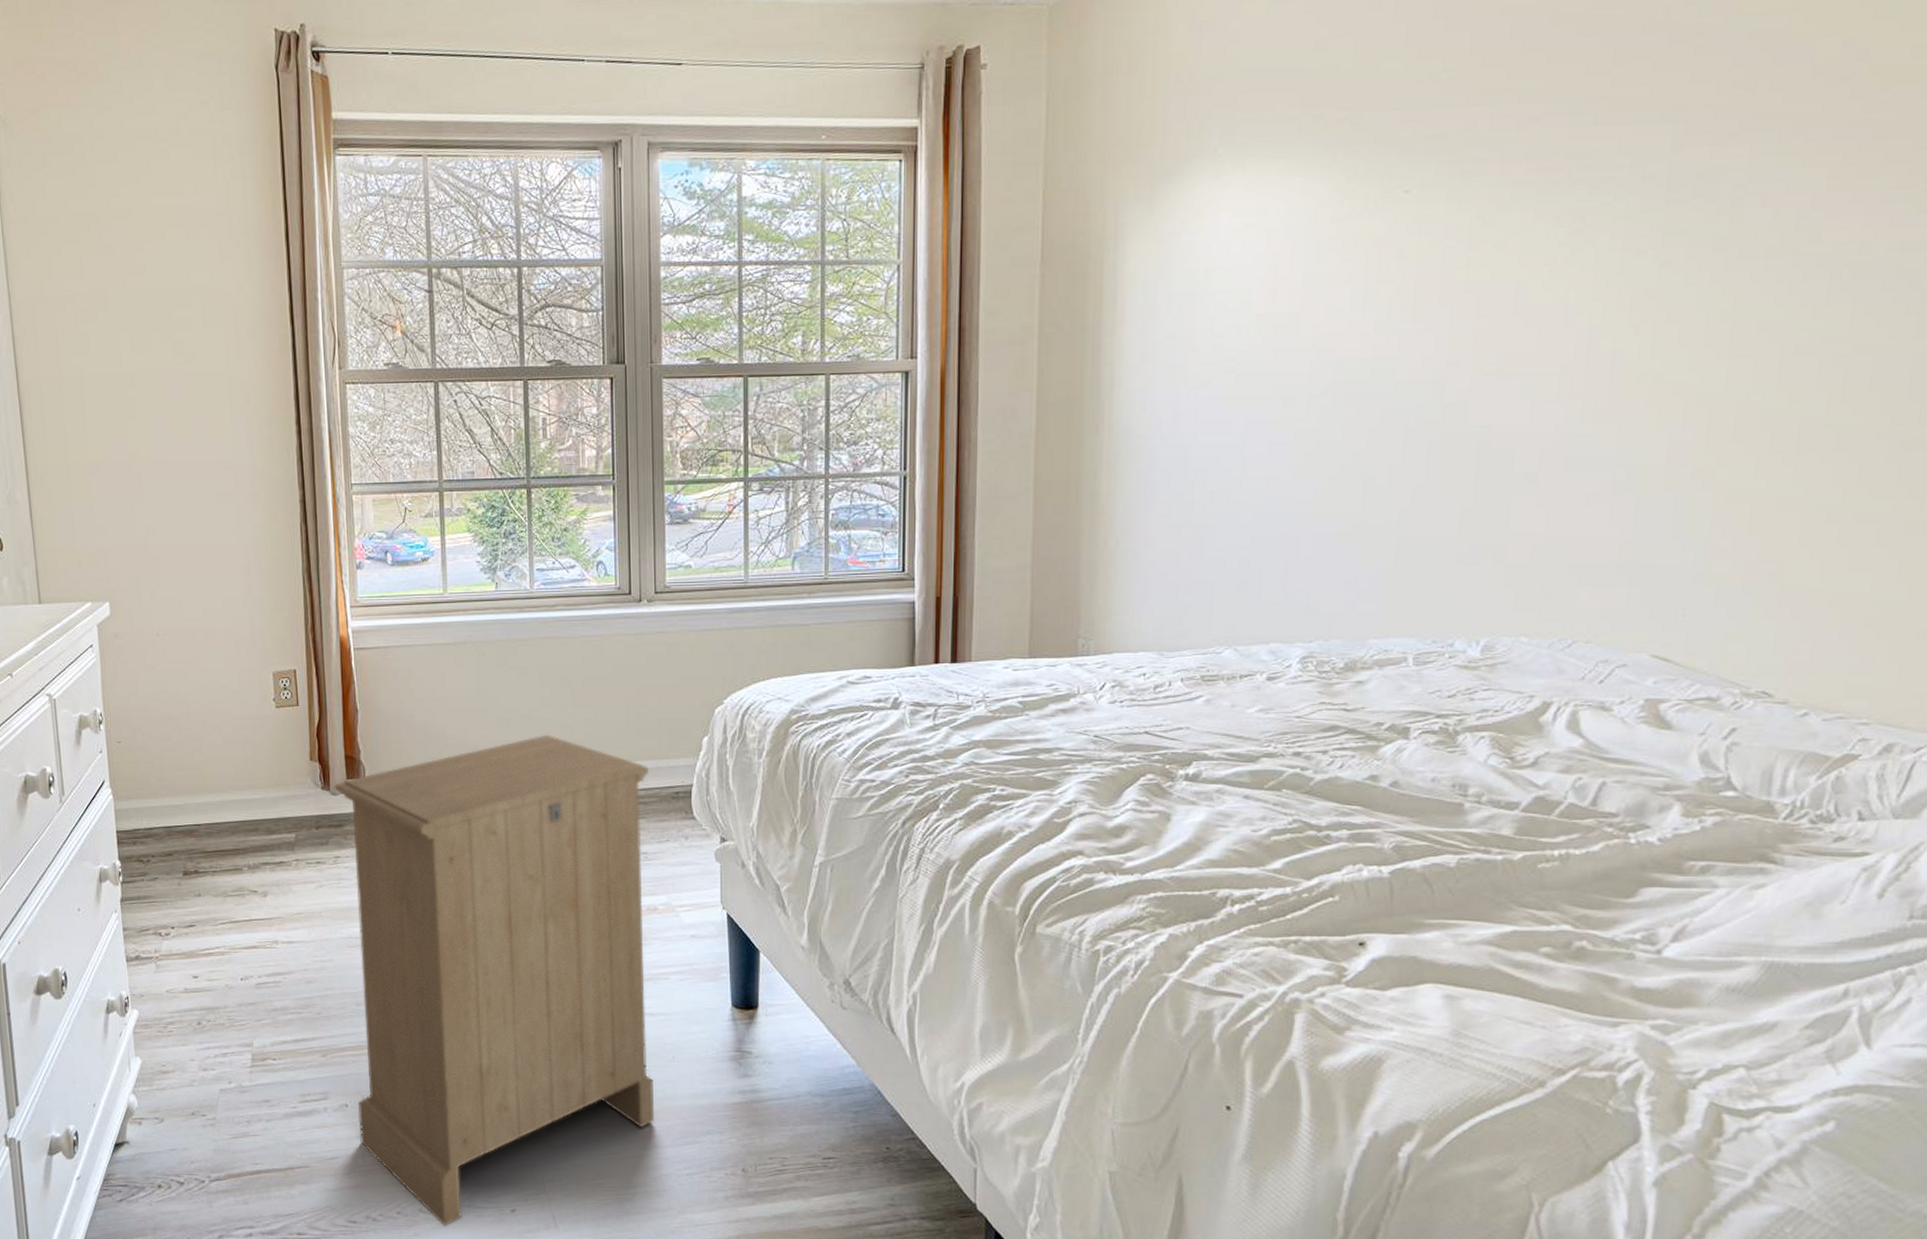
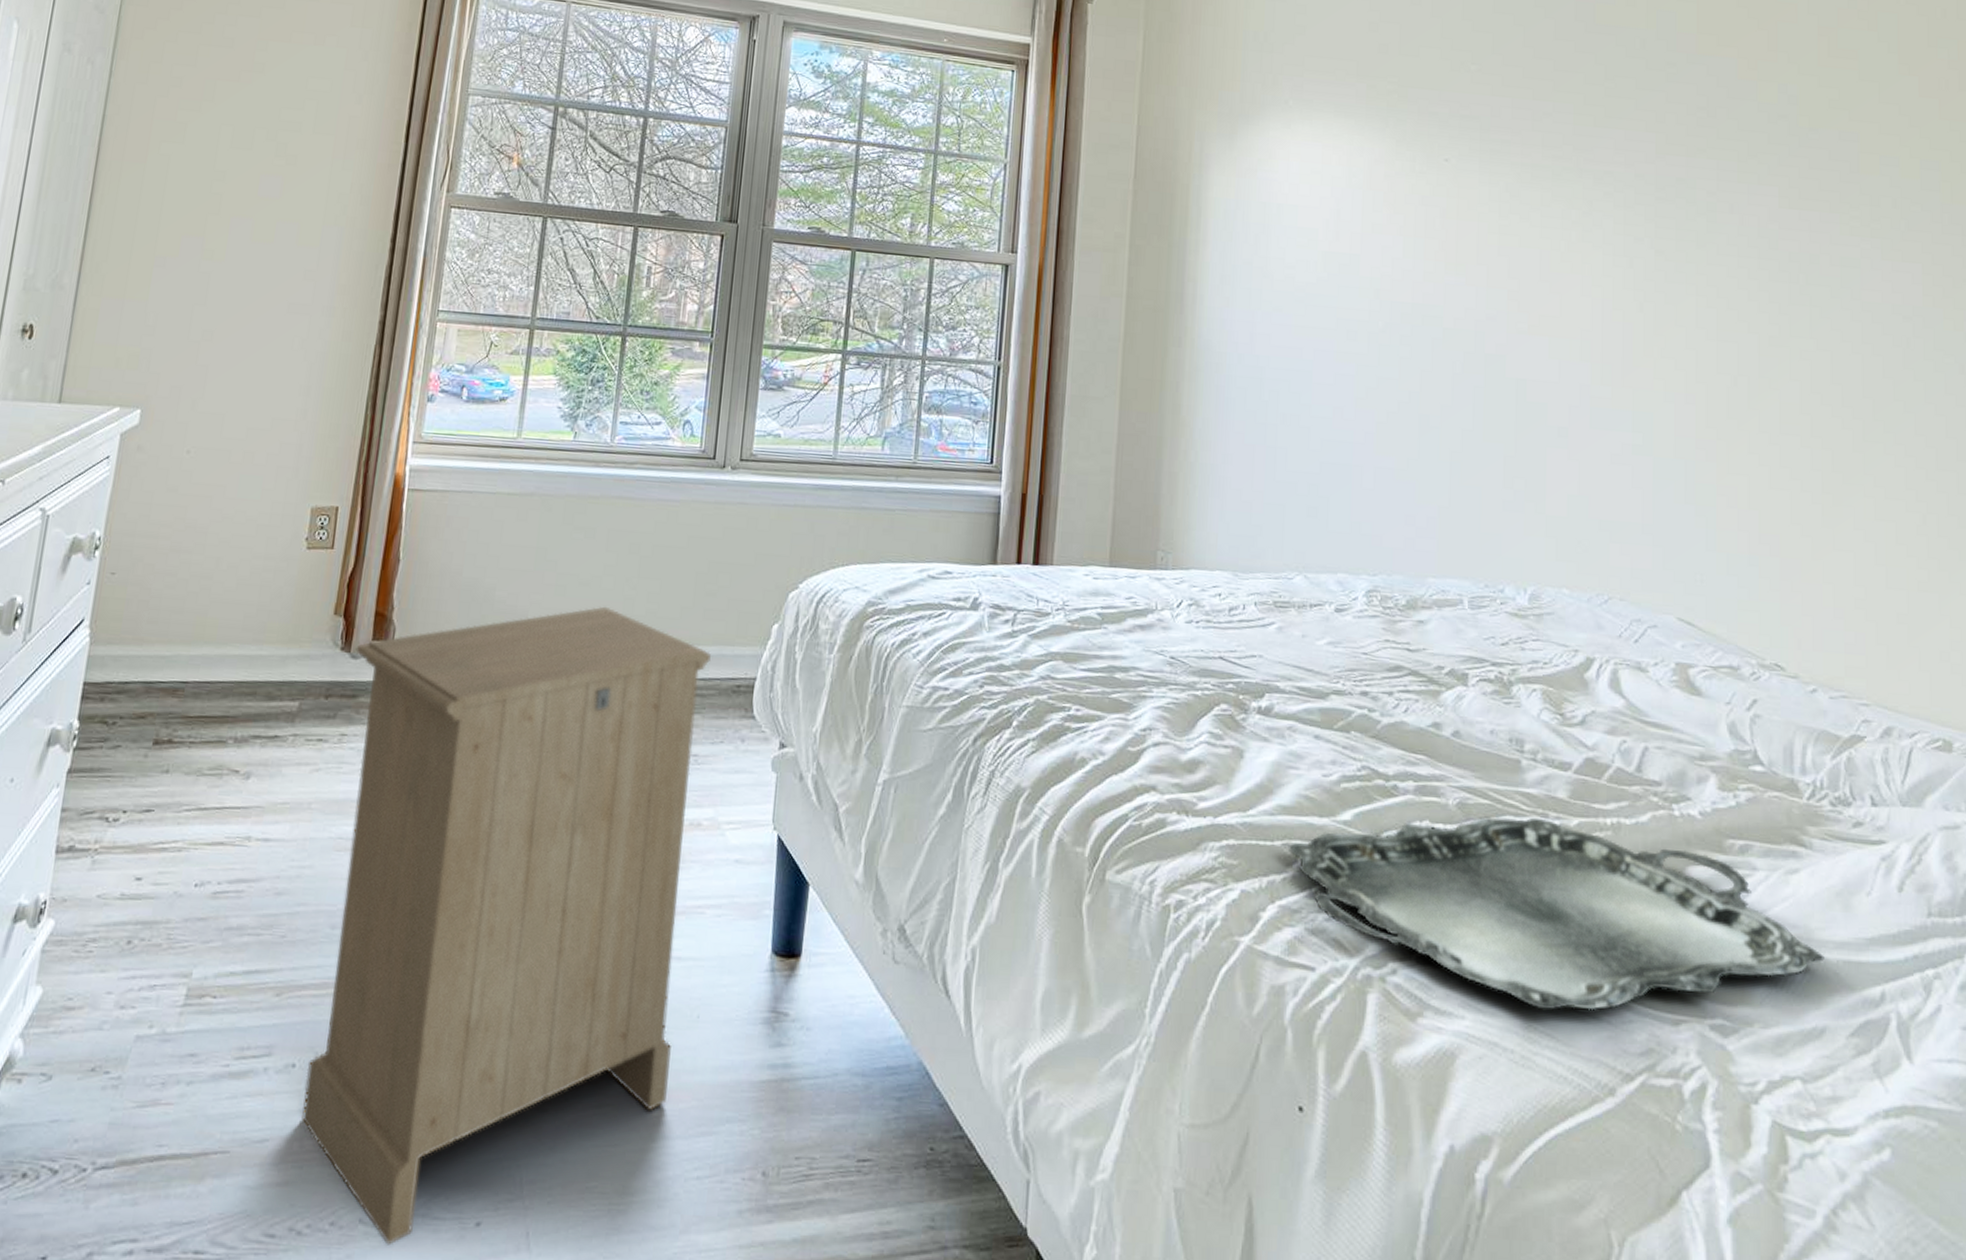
serving tray: none [1216,854,1786,1020] -> present [1287,816,1826,1011]

